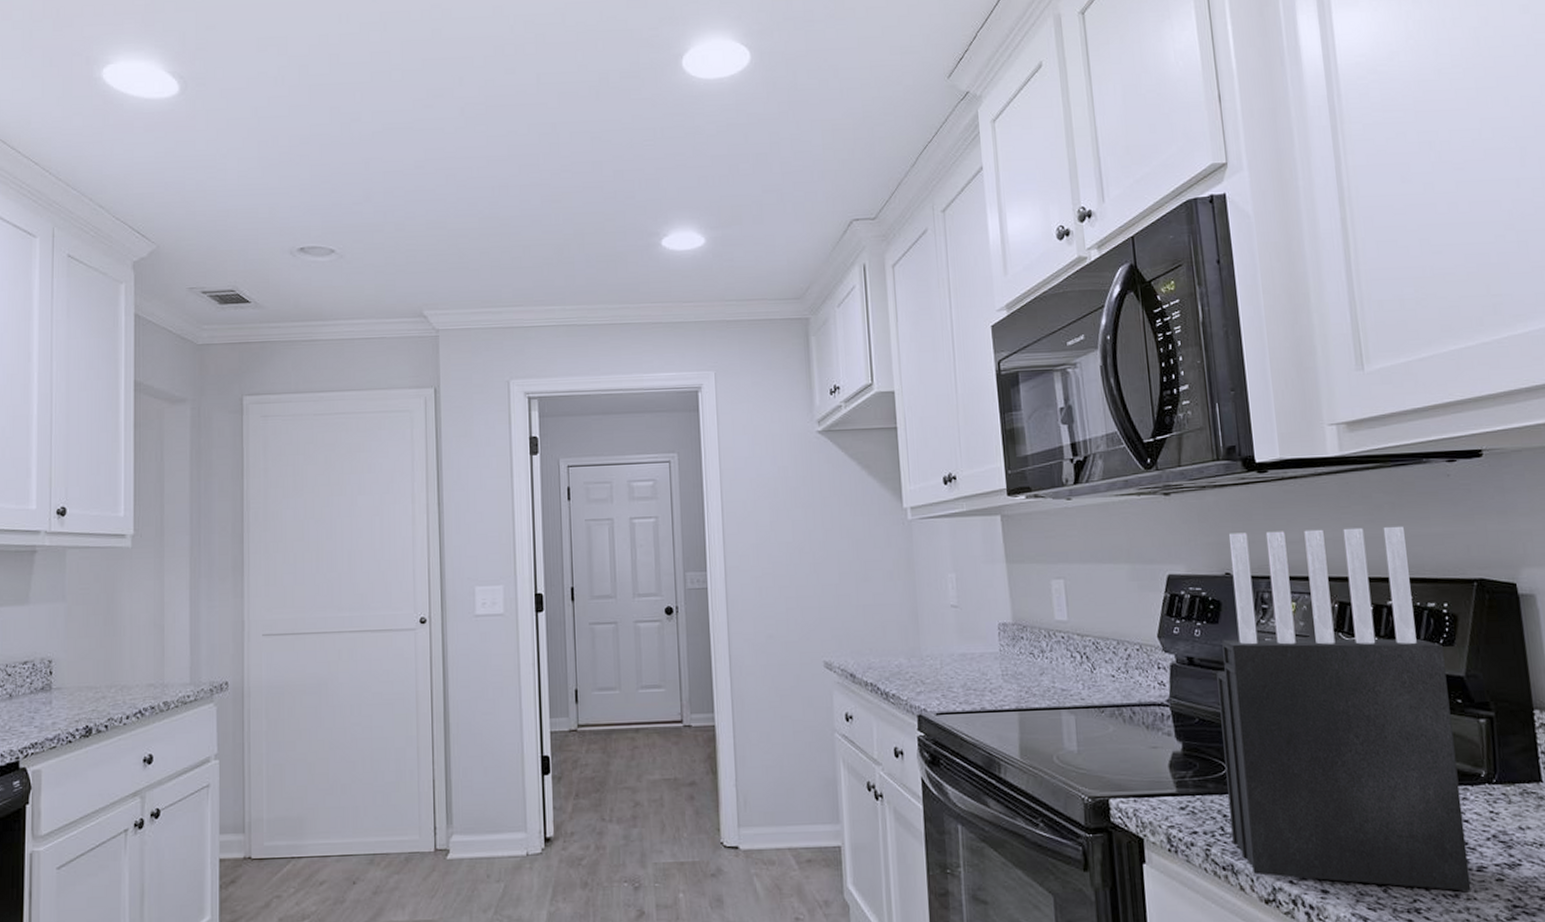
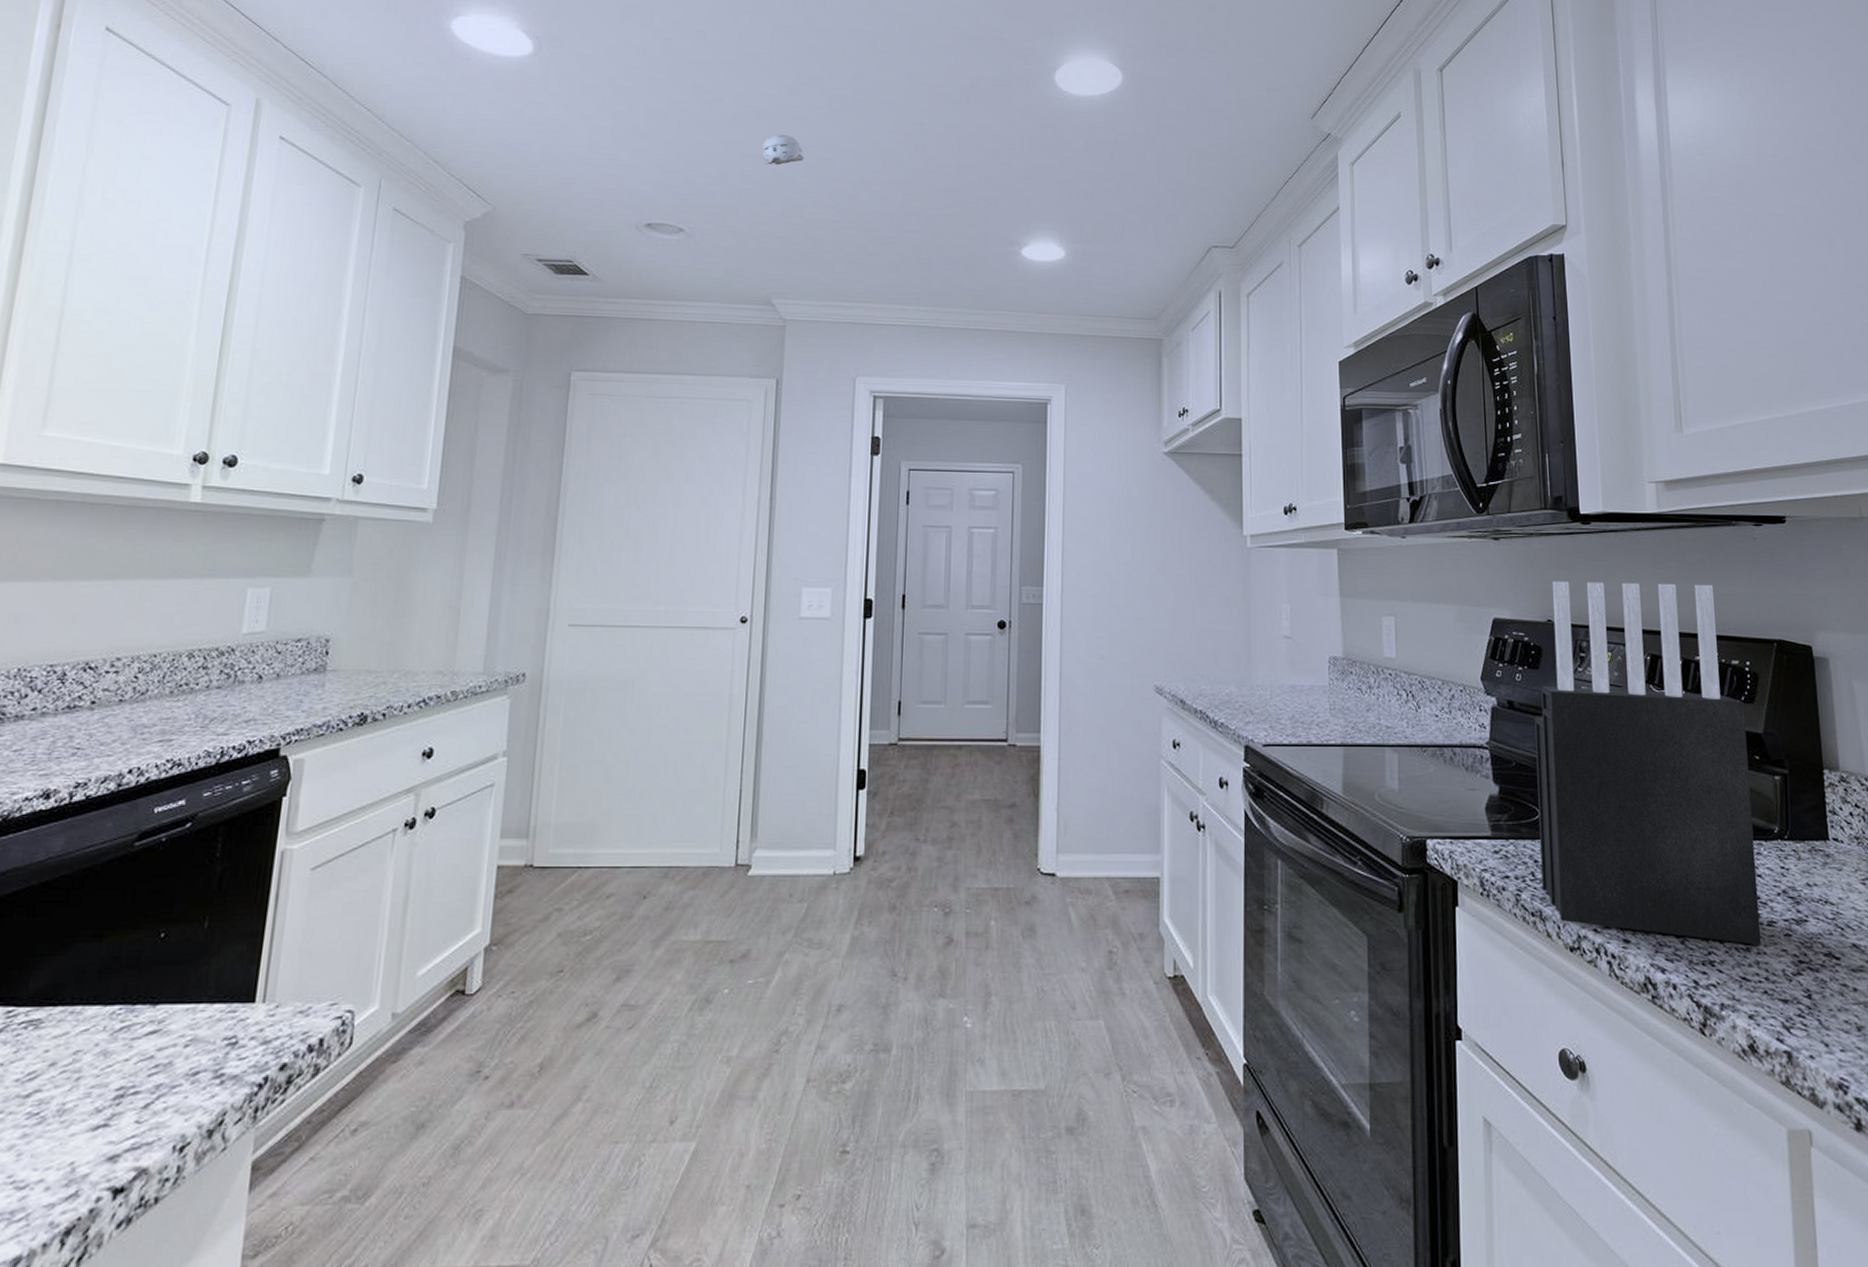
smoke detector: none [402,147,443,180] -> present [762,134,804,166]

